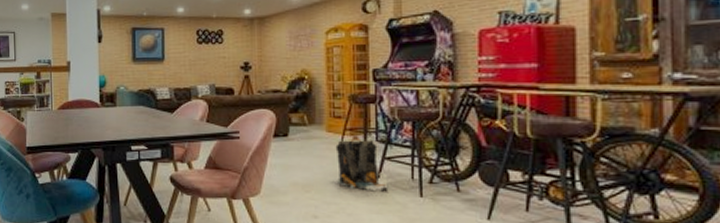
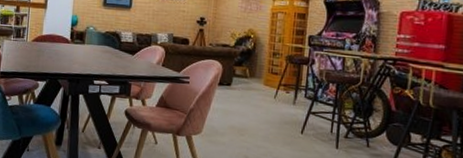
backpack: present [335,137,389,190] -> none [268,92,311,140]

